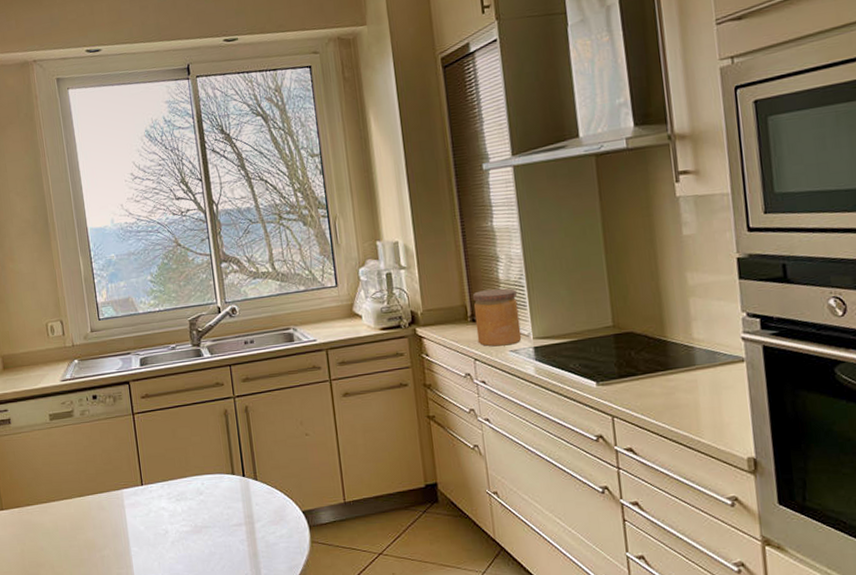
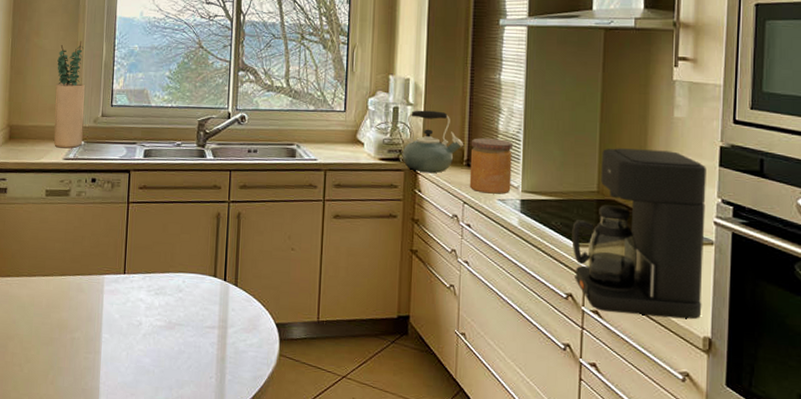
vase: none [36,259,77,371] -> present [53,41,85,149]
kettle: none [402,270,466,336] -> present [402,110,464,173]
coffee maker: none [592,271,742,449] -> present [572,148,706,320]

